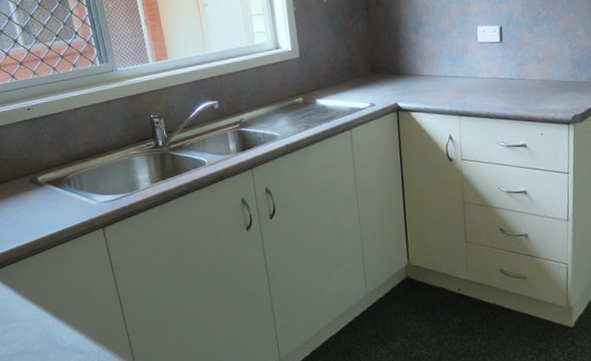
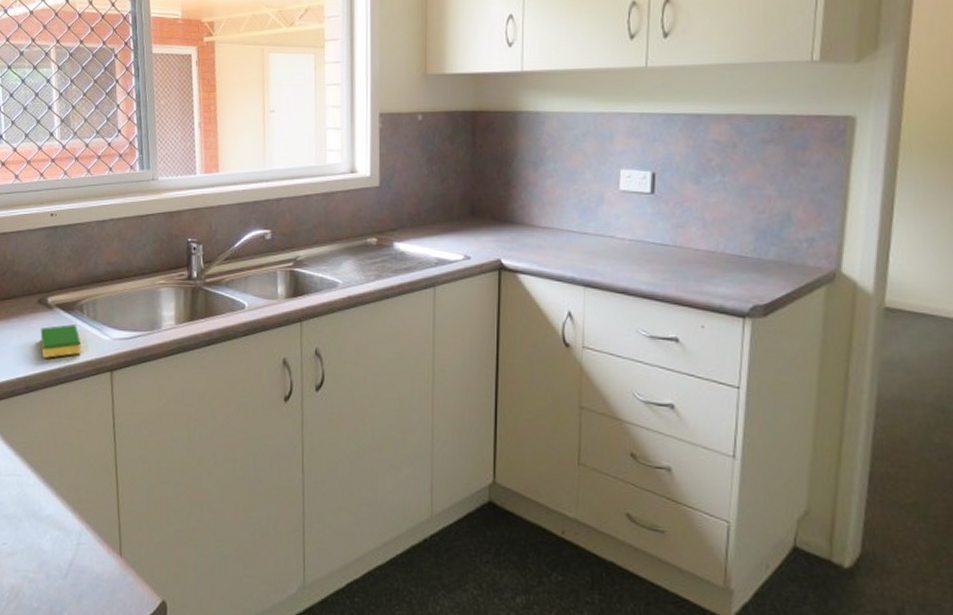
dish sponge: none [36,196,75,226] -> present [40,324,82,358]

